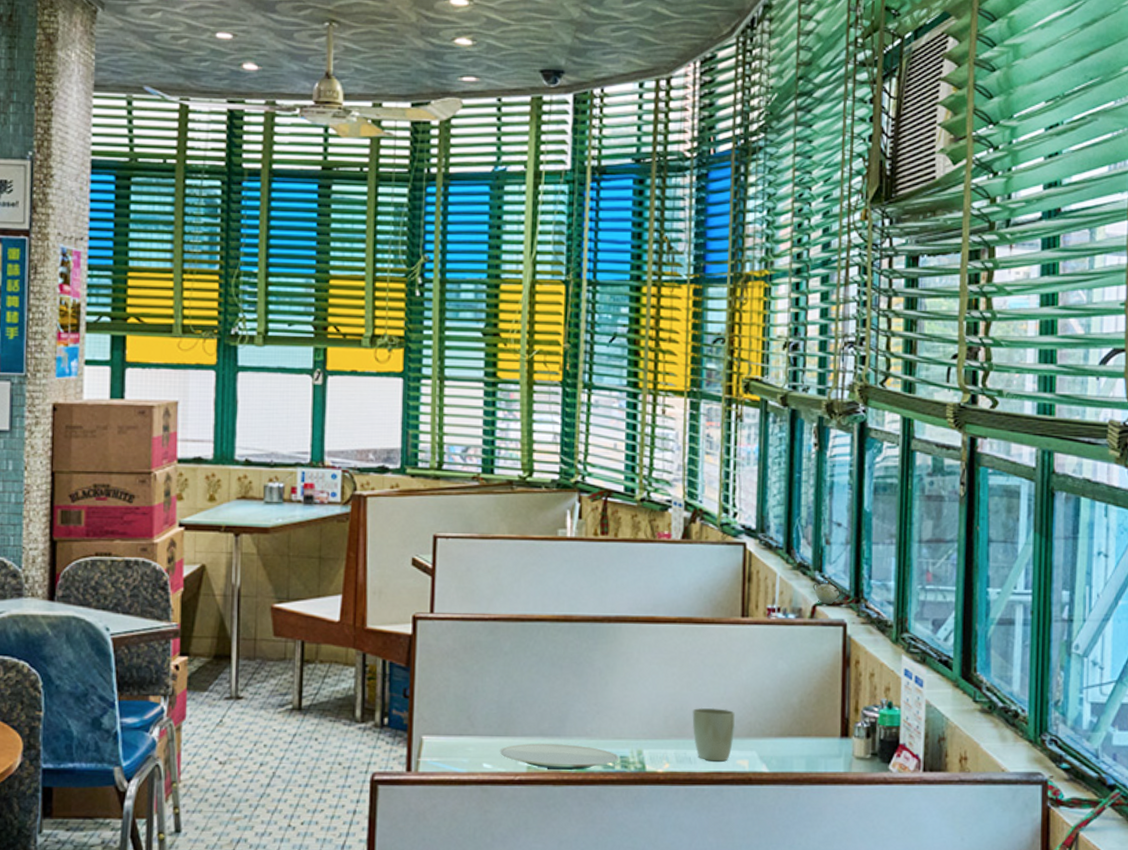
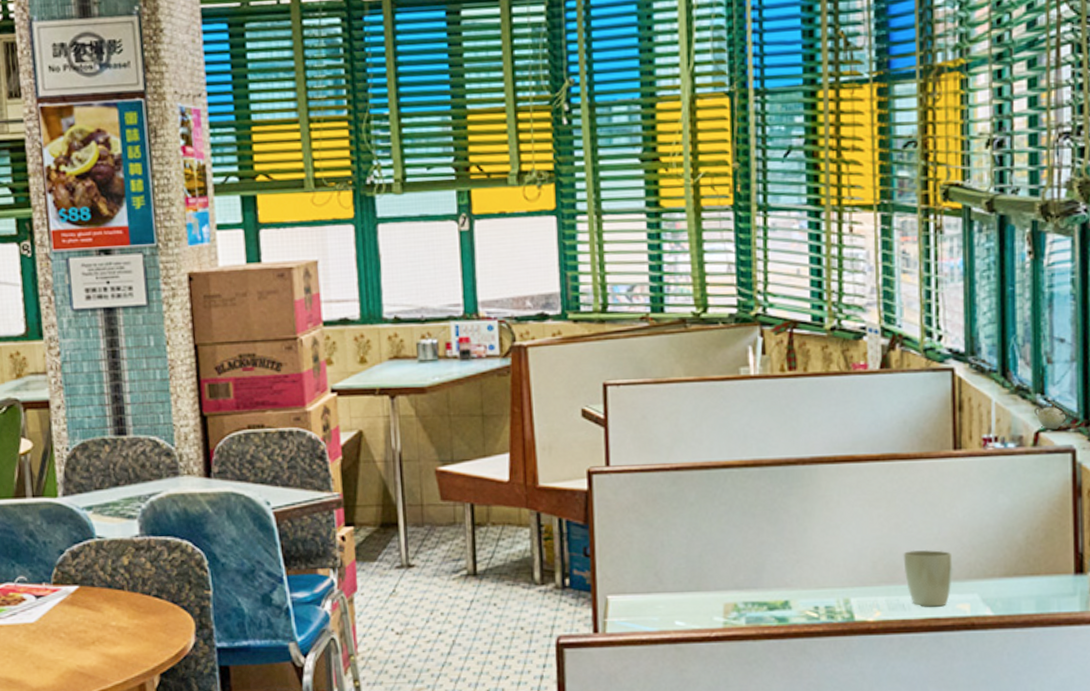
plate: present [499,743,620,770] -> none [692,596,825,624]

